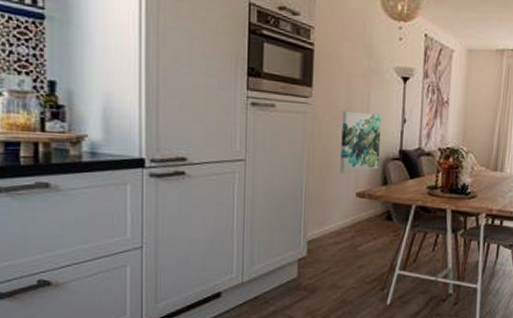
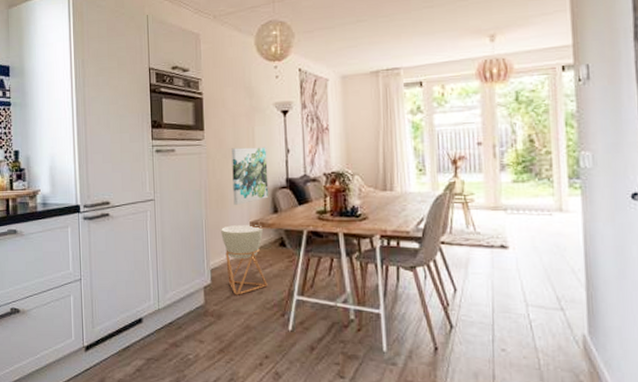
planter: none [323,195,369,269] -> present [221,225,268,295]

